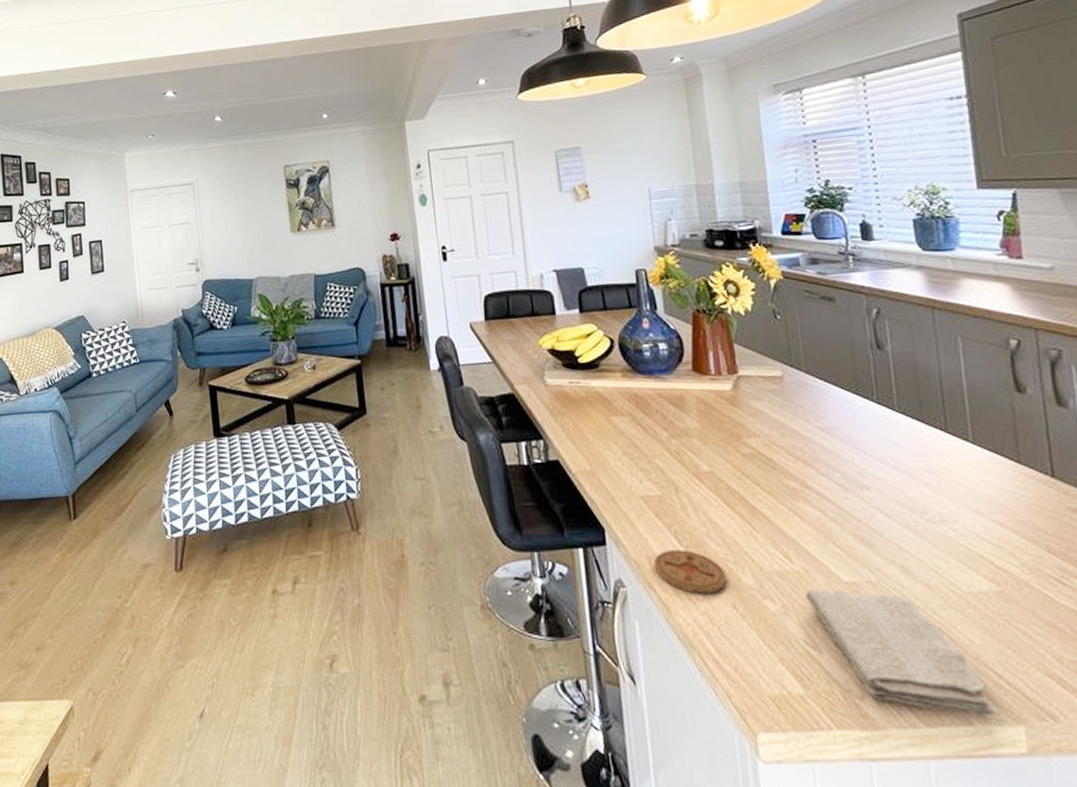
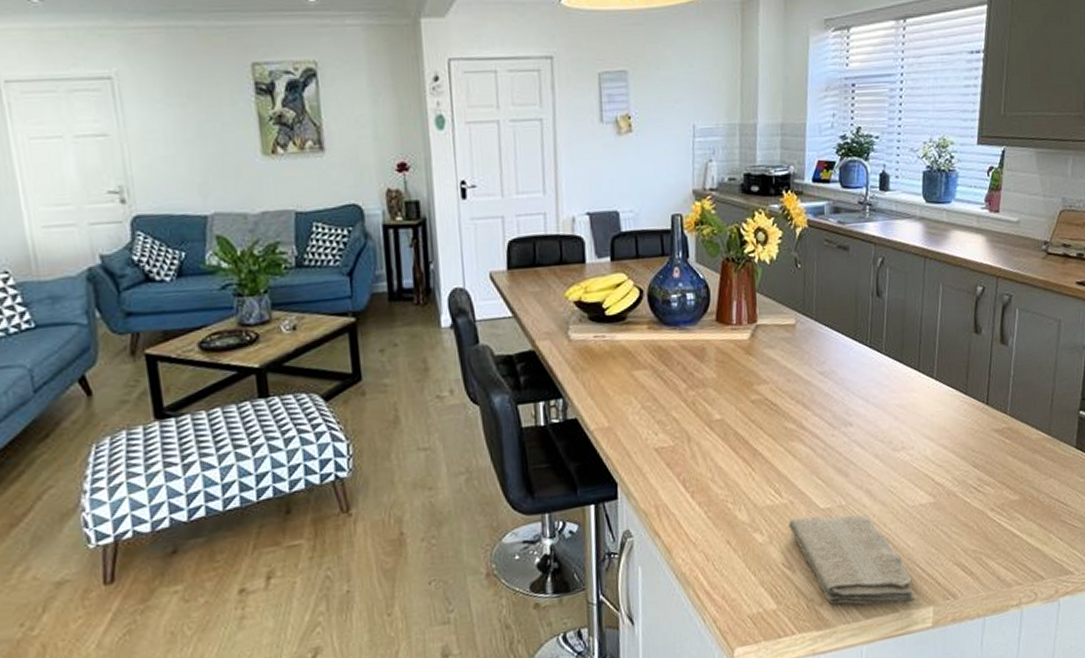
coaster: present [653,549,728,594] -> none [660,495,726,535]

